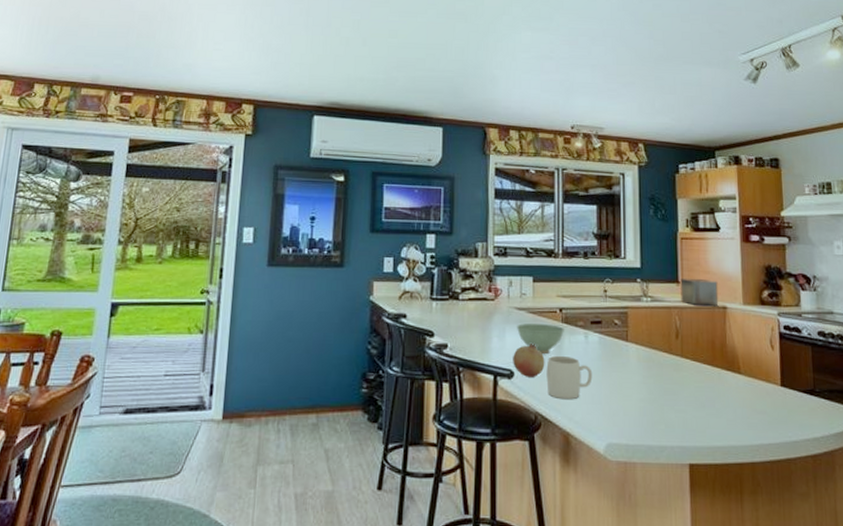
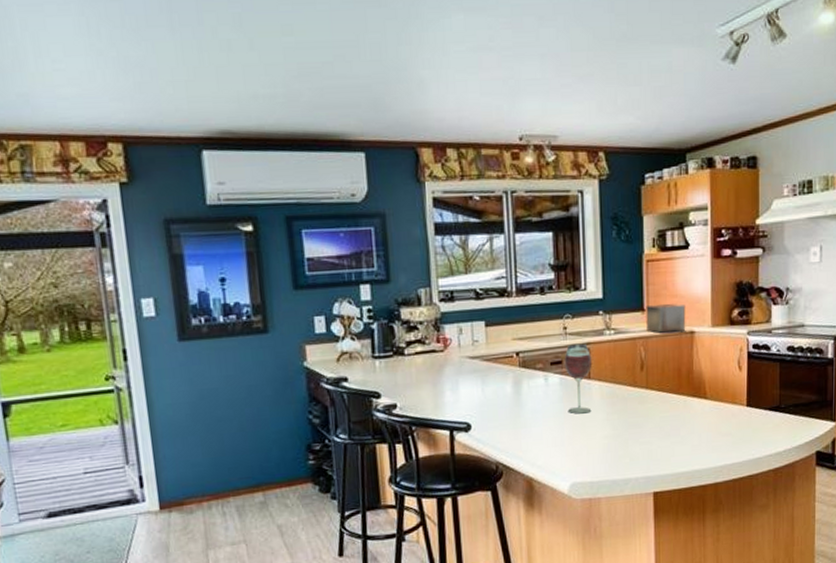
fruit: present [513,342,545,377] -> none [469,392,504,428]
bowl: present [517,323,564,353] -> none [471,370,522,402]
mug: present [546,355,593,400] -> none [505,401,555,447]
wineglass: none [603,306,629,374] -> present [564,343,591,414]

